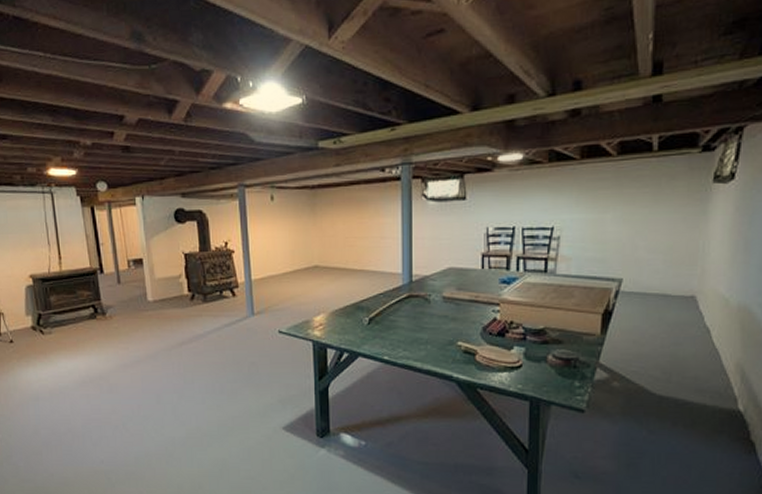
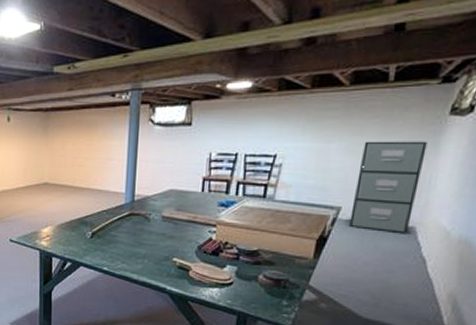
filing cabinet: none [632,209,696,304] -> present [349,141,428,234]

